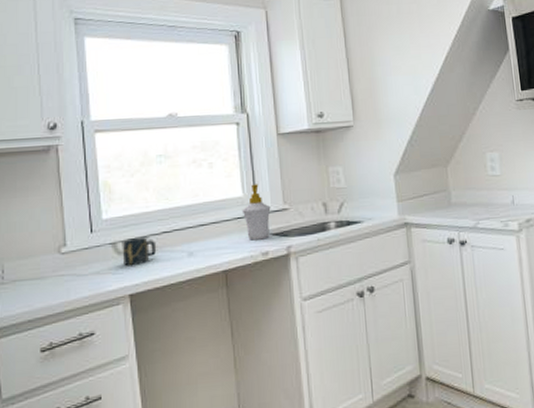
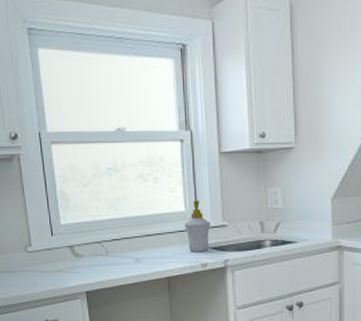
cup: present [122,237,156,267] -> none [78,243,107,267]

